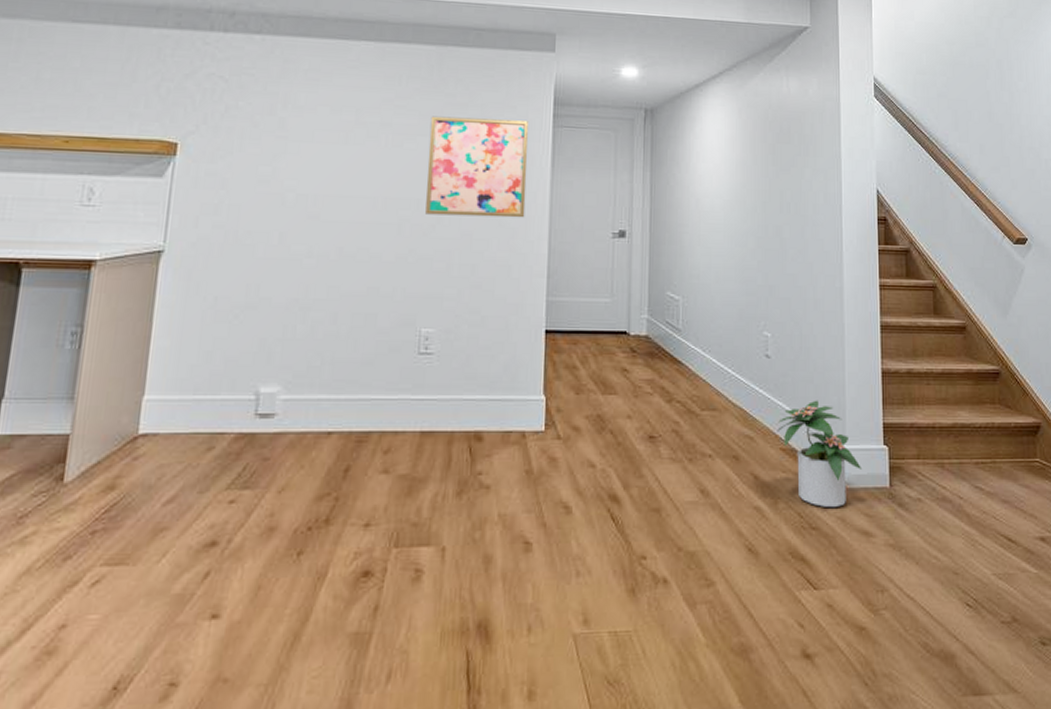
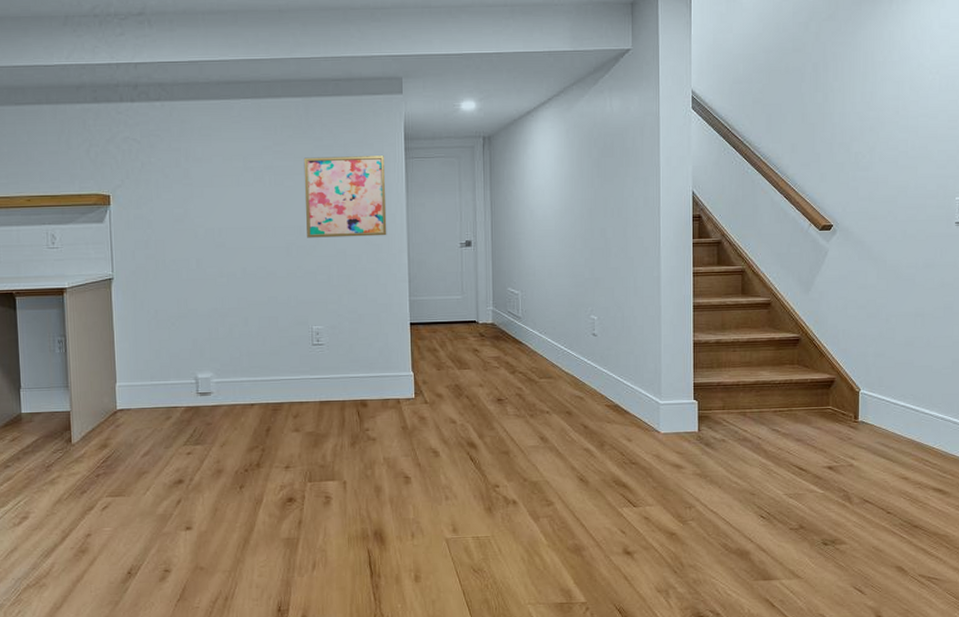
potted plant: present [777,400,863,507] -> none [603,367,675,448]

